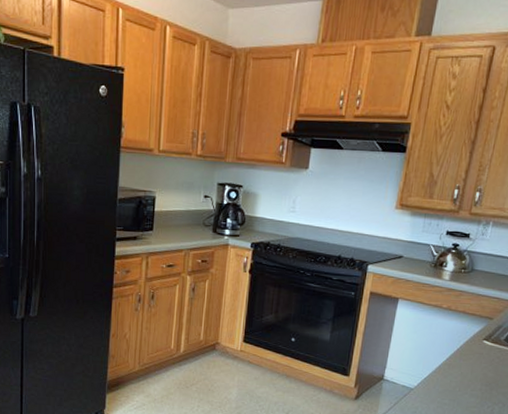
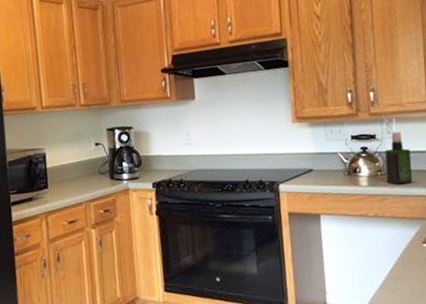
spray bottle: none [467,235,498,285] -> present [384,132,413,185]

